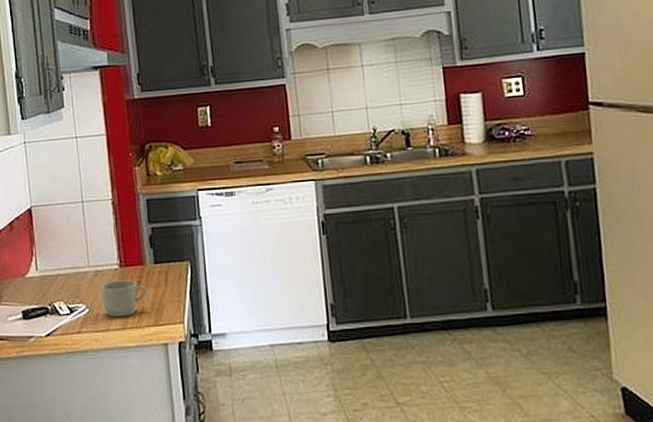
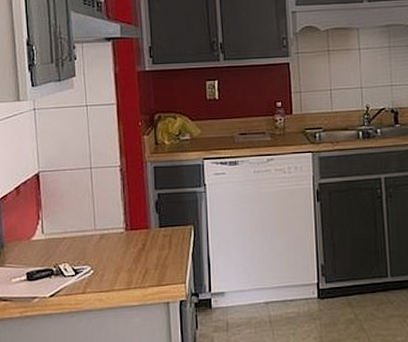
mug: present [102,280,147,317] -> none [107,243,151,278]

